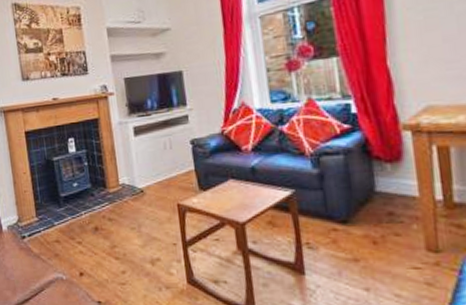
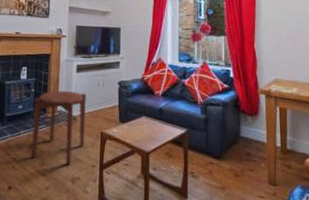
side table: none [90,159,160,246] -> present [31,89,86,165]

